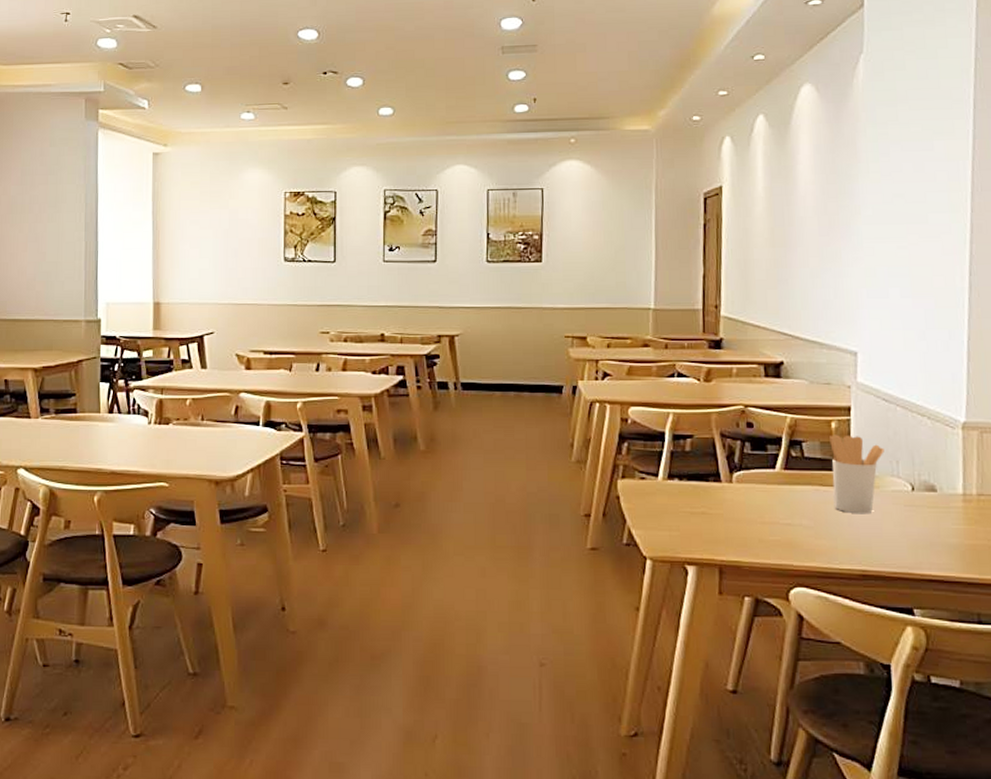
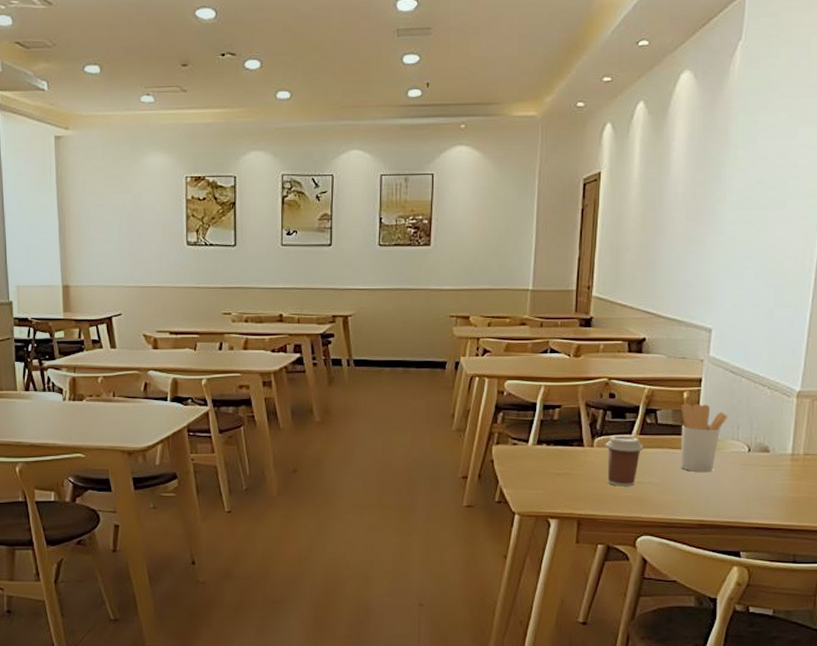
coffee cup: none [745,470,790,529] -> present [605,435,644,487]

